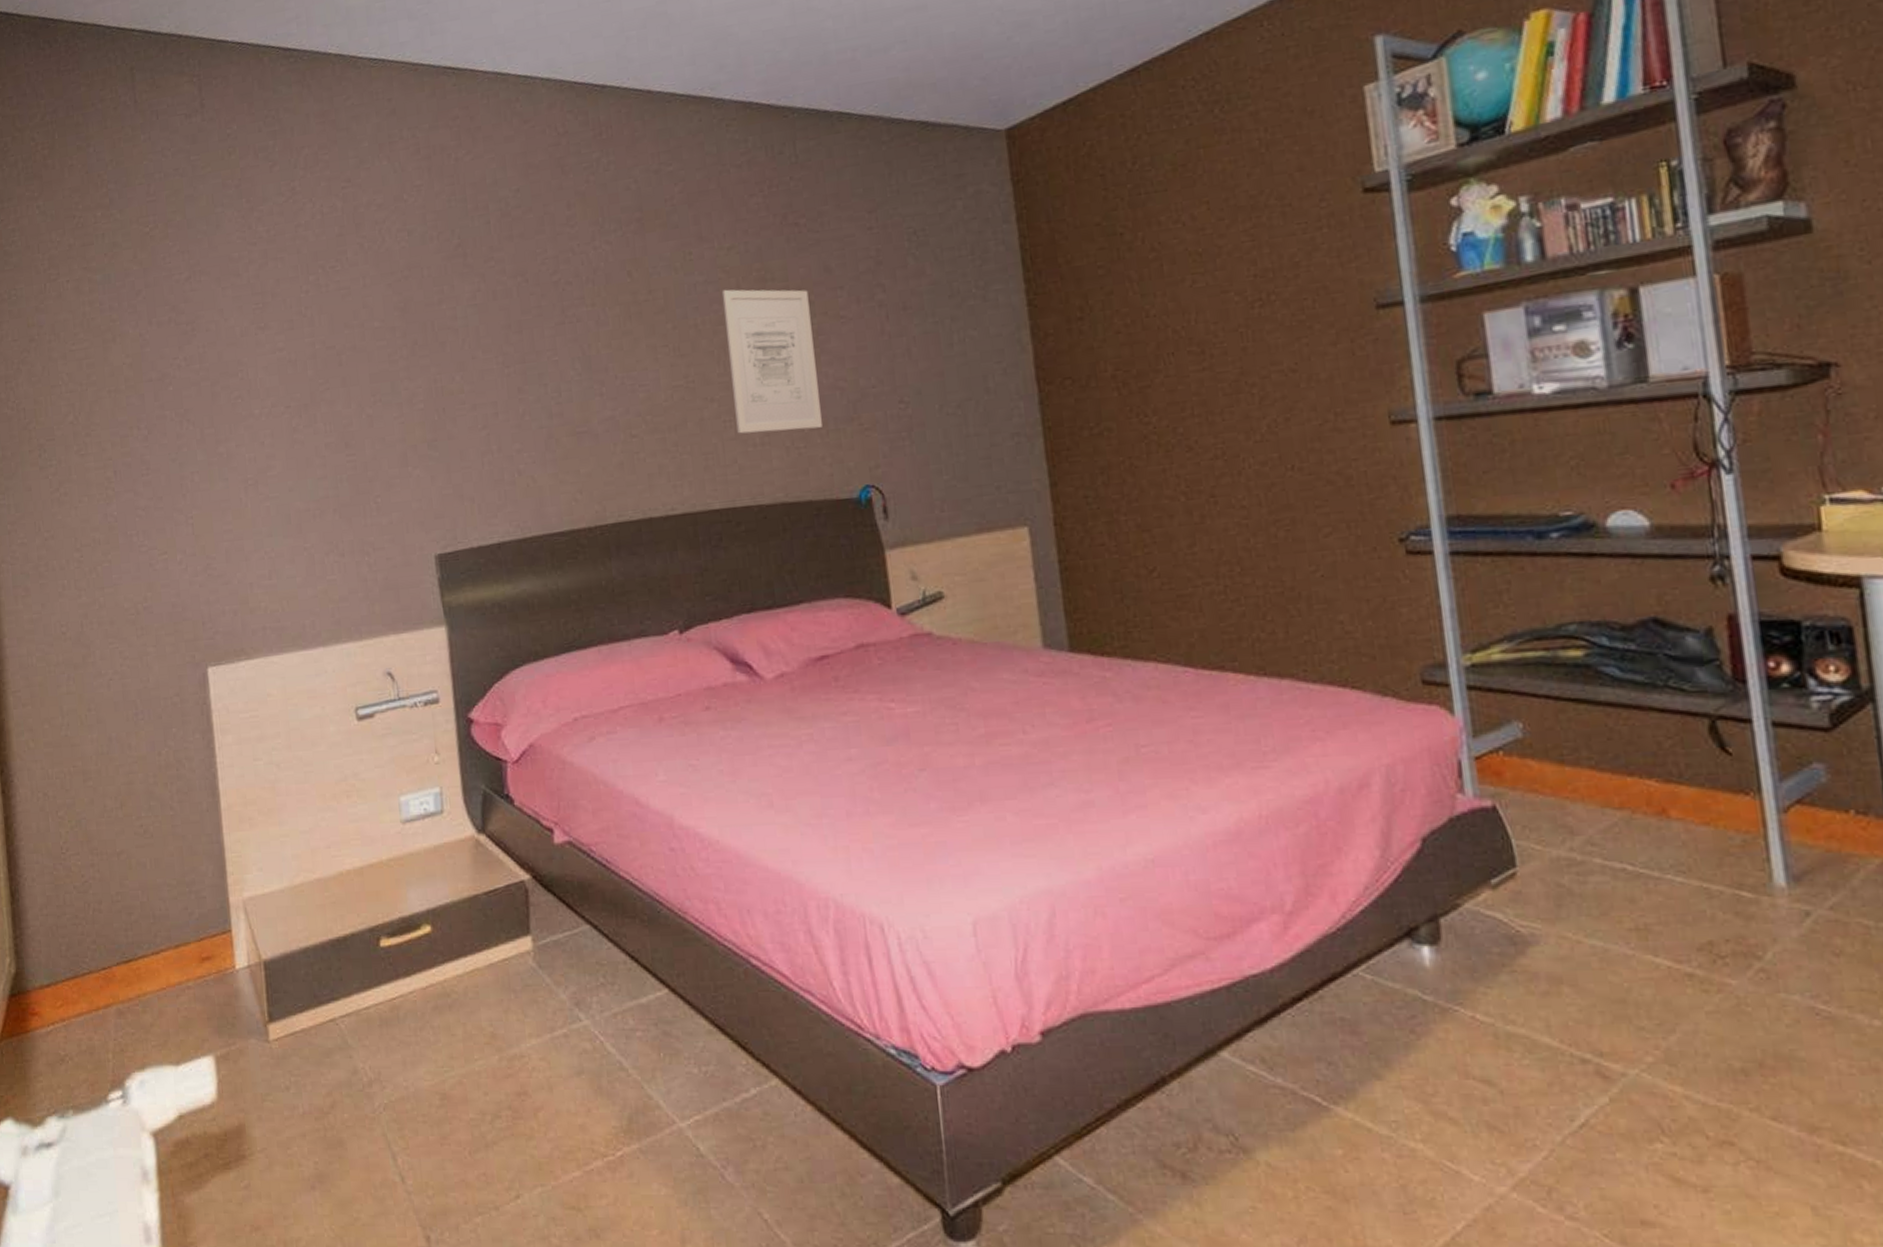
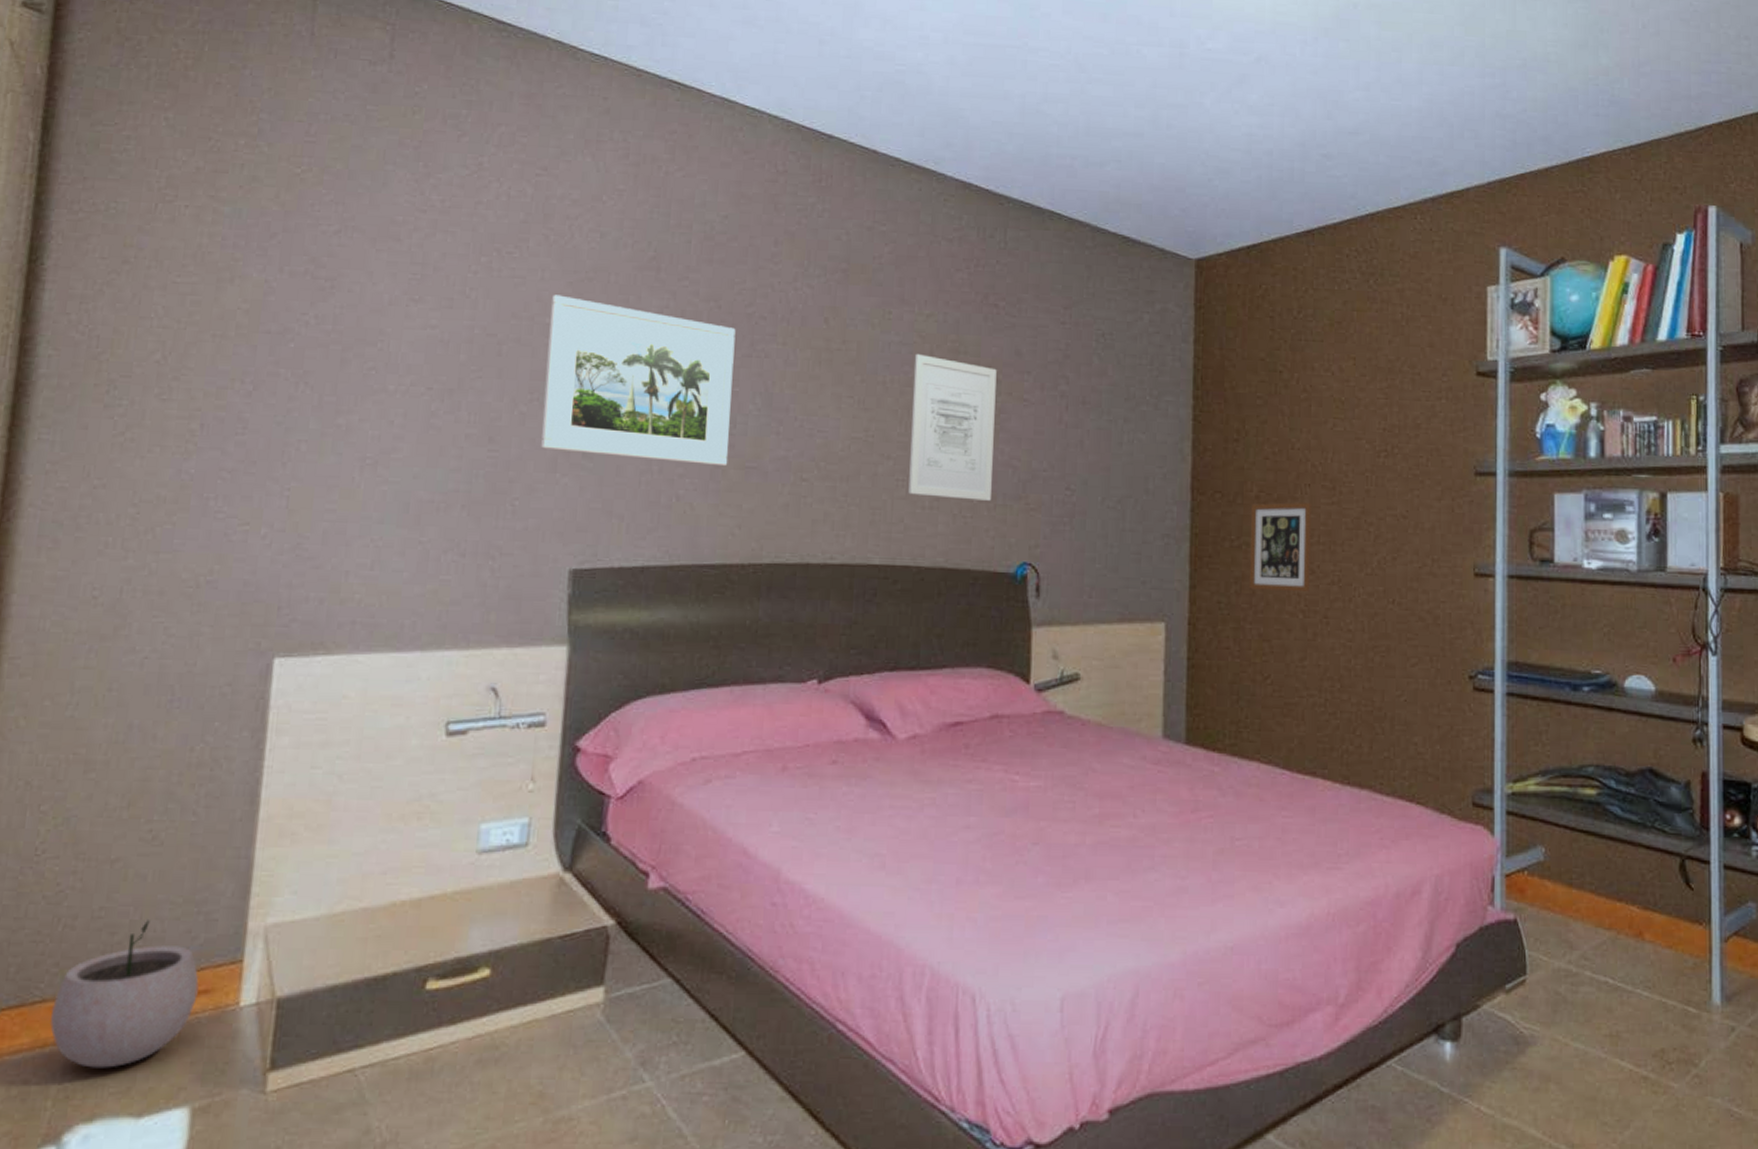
plant pot: none [97,901,202,1026] -> present [50,920,199,1068]
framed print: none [375,297,560,446] -> present [540,295,736,467]
picture frame: none [1108,372,1190,478] -> present [1249,502,1311,592]

